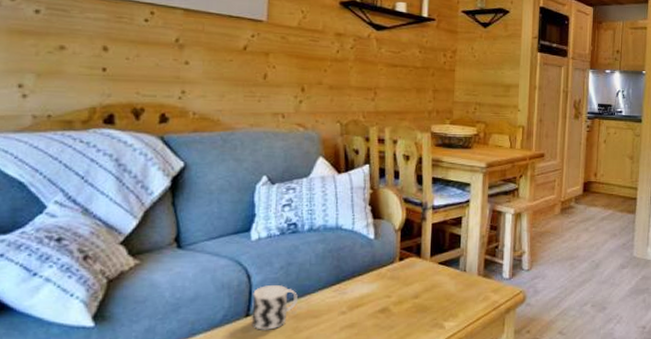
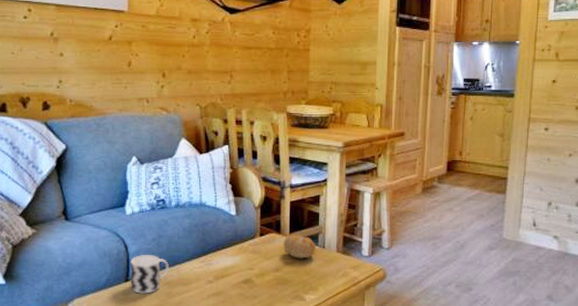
fruit: none [424,257,457,284] -> present [284,234,316,259]

